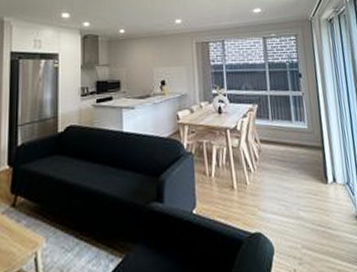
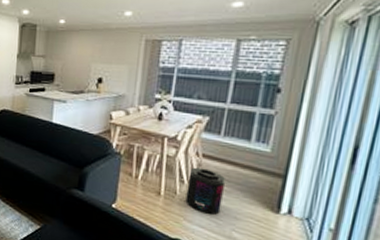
supplement container: none [253,153,285,199] -> present [185,167,225,215]

